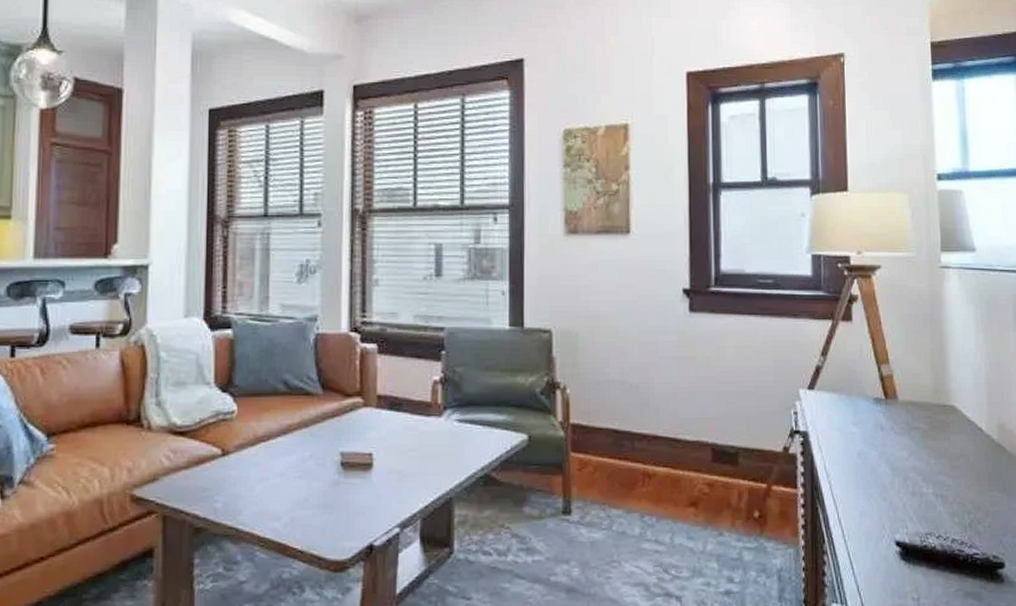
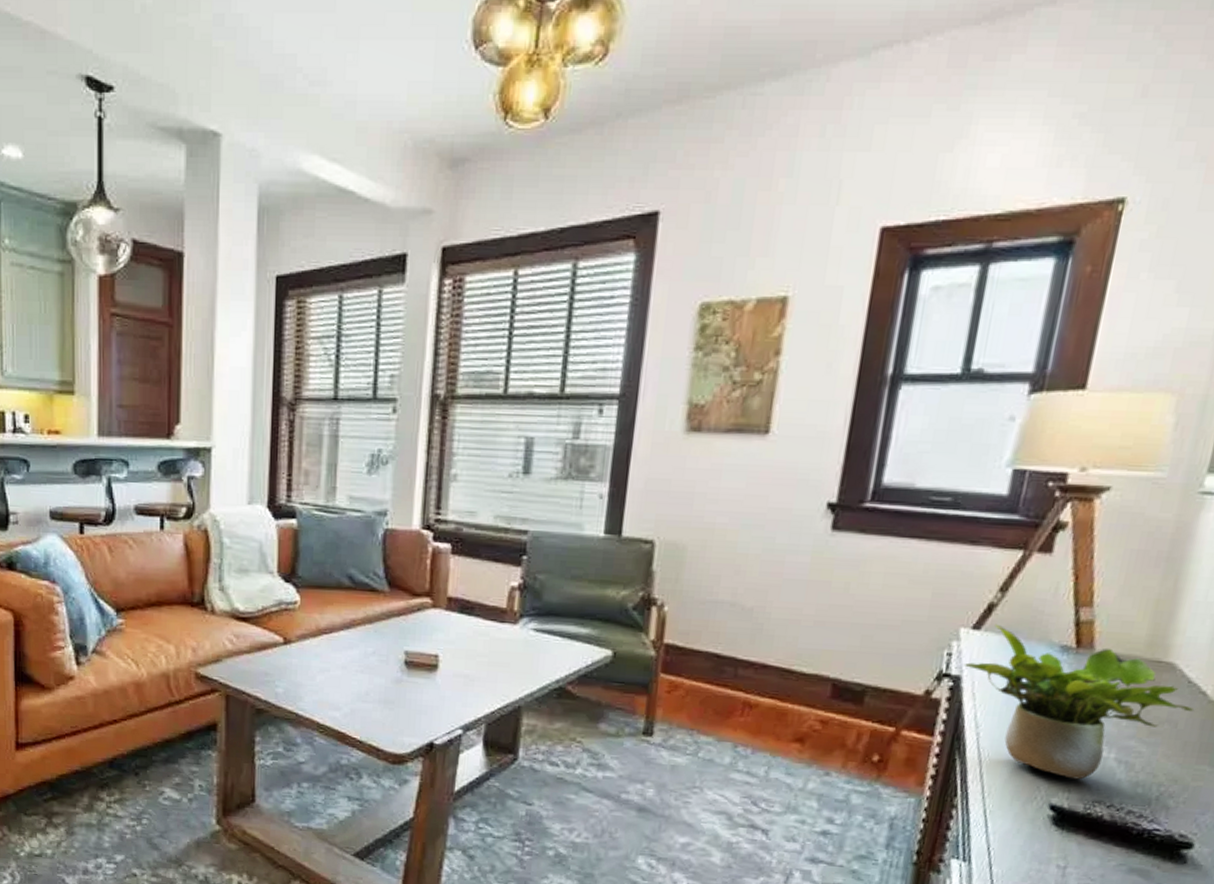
potted plant: none [807,383,978,516] -> present [963,623,1195,780]

